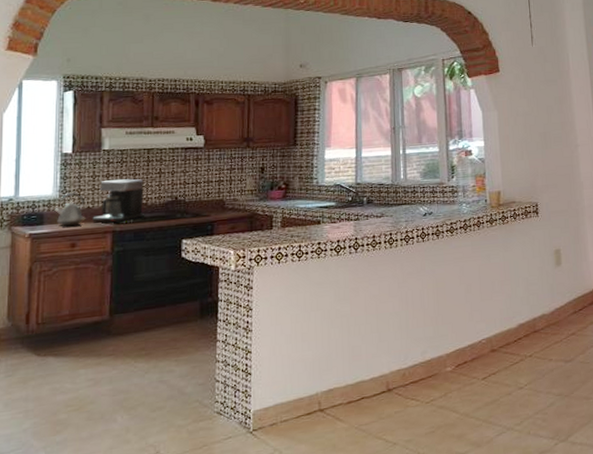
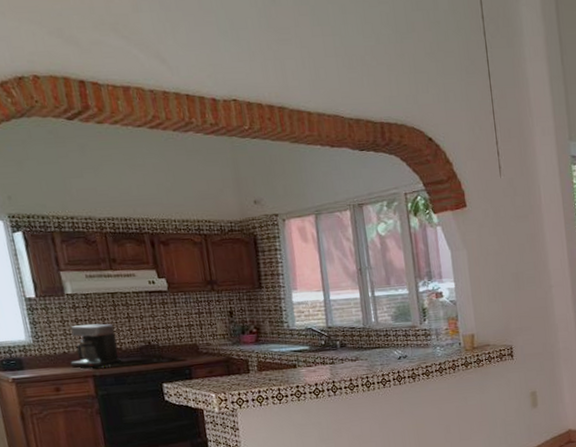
kettle: present [54,192,86,227] -> none [31,337,64,371]

